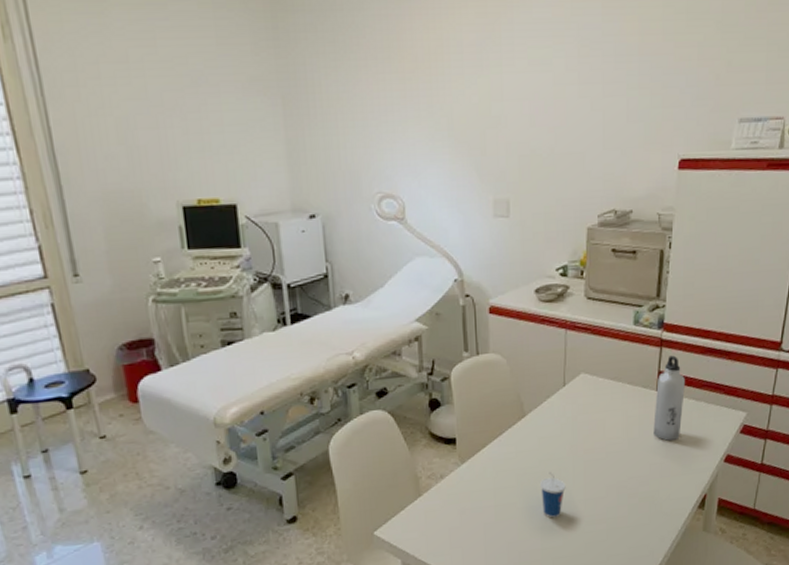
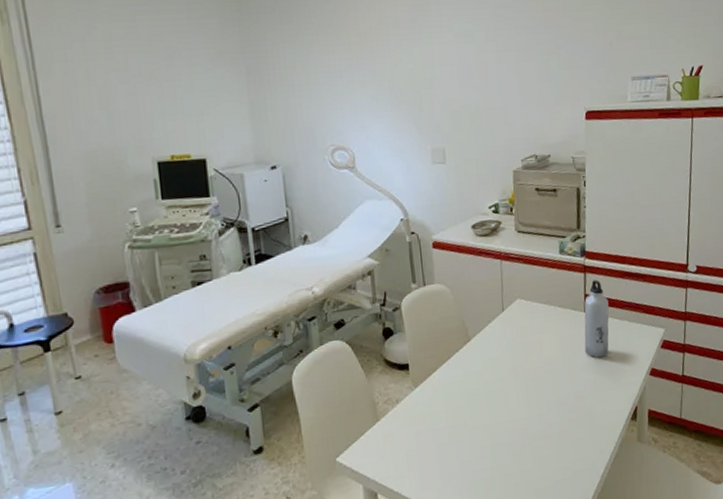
cup: present [540,471,566,518] -> none [488,391,511,437]

